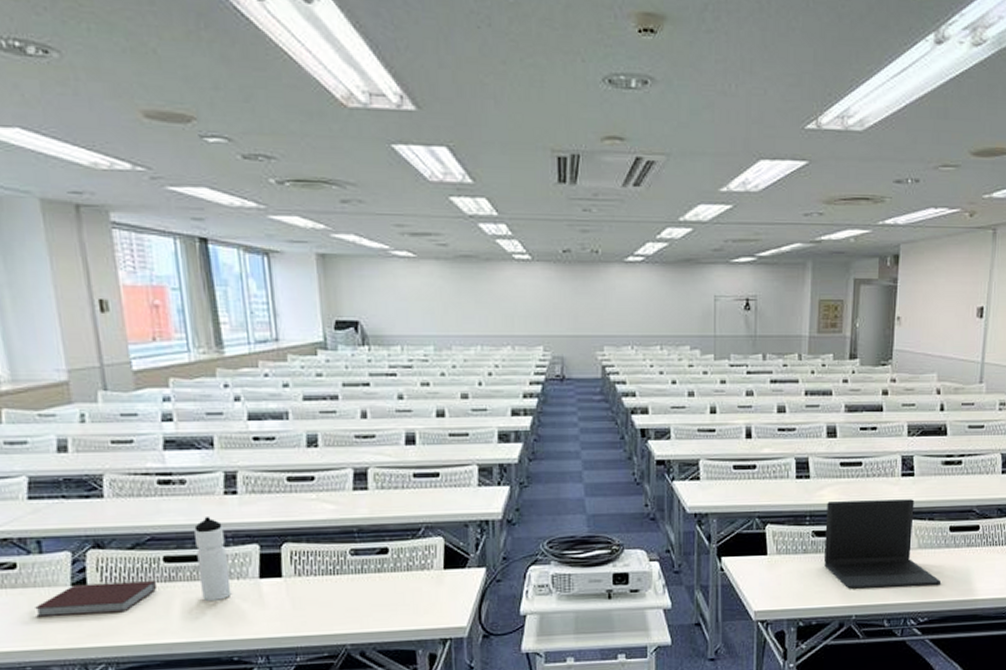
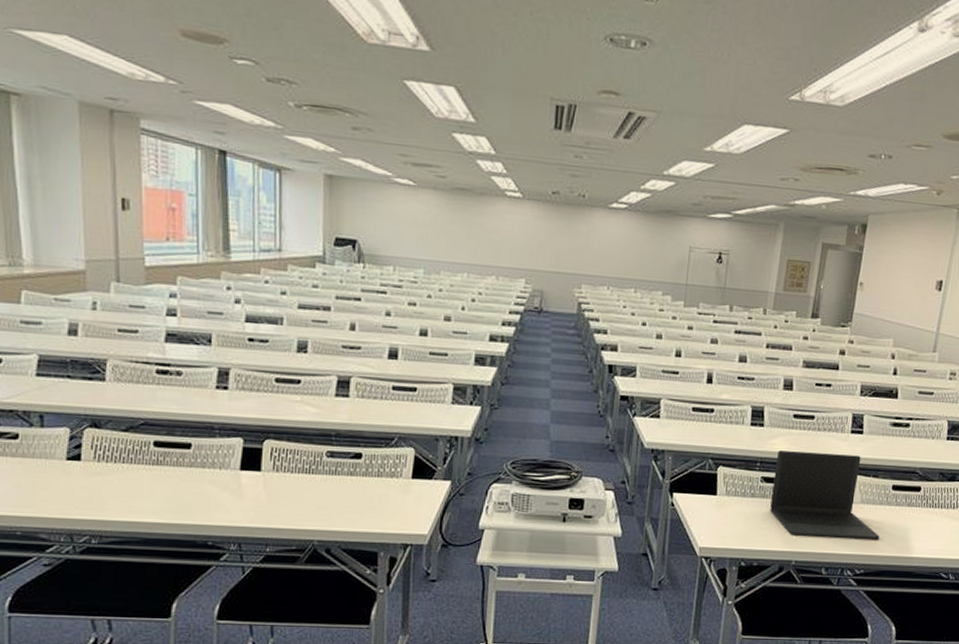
notebook: present [35,581,156,618] -> none [31,459,144,490]
water bottle: present [194,517,232,601] -> none [184,408,213,487]

